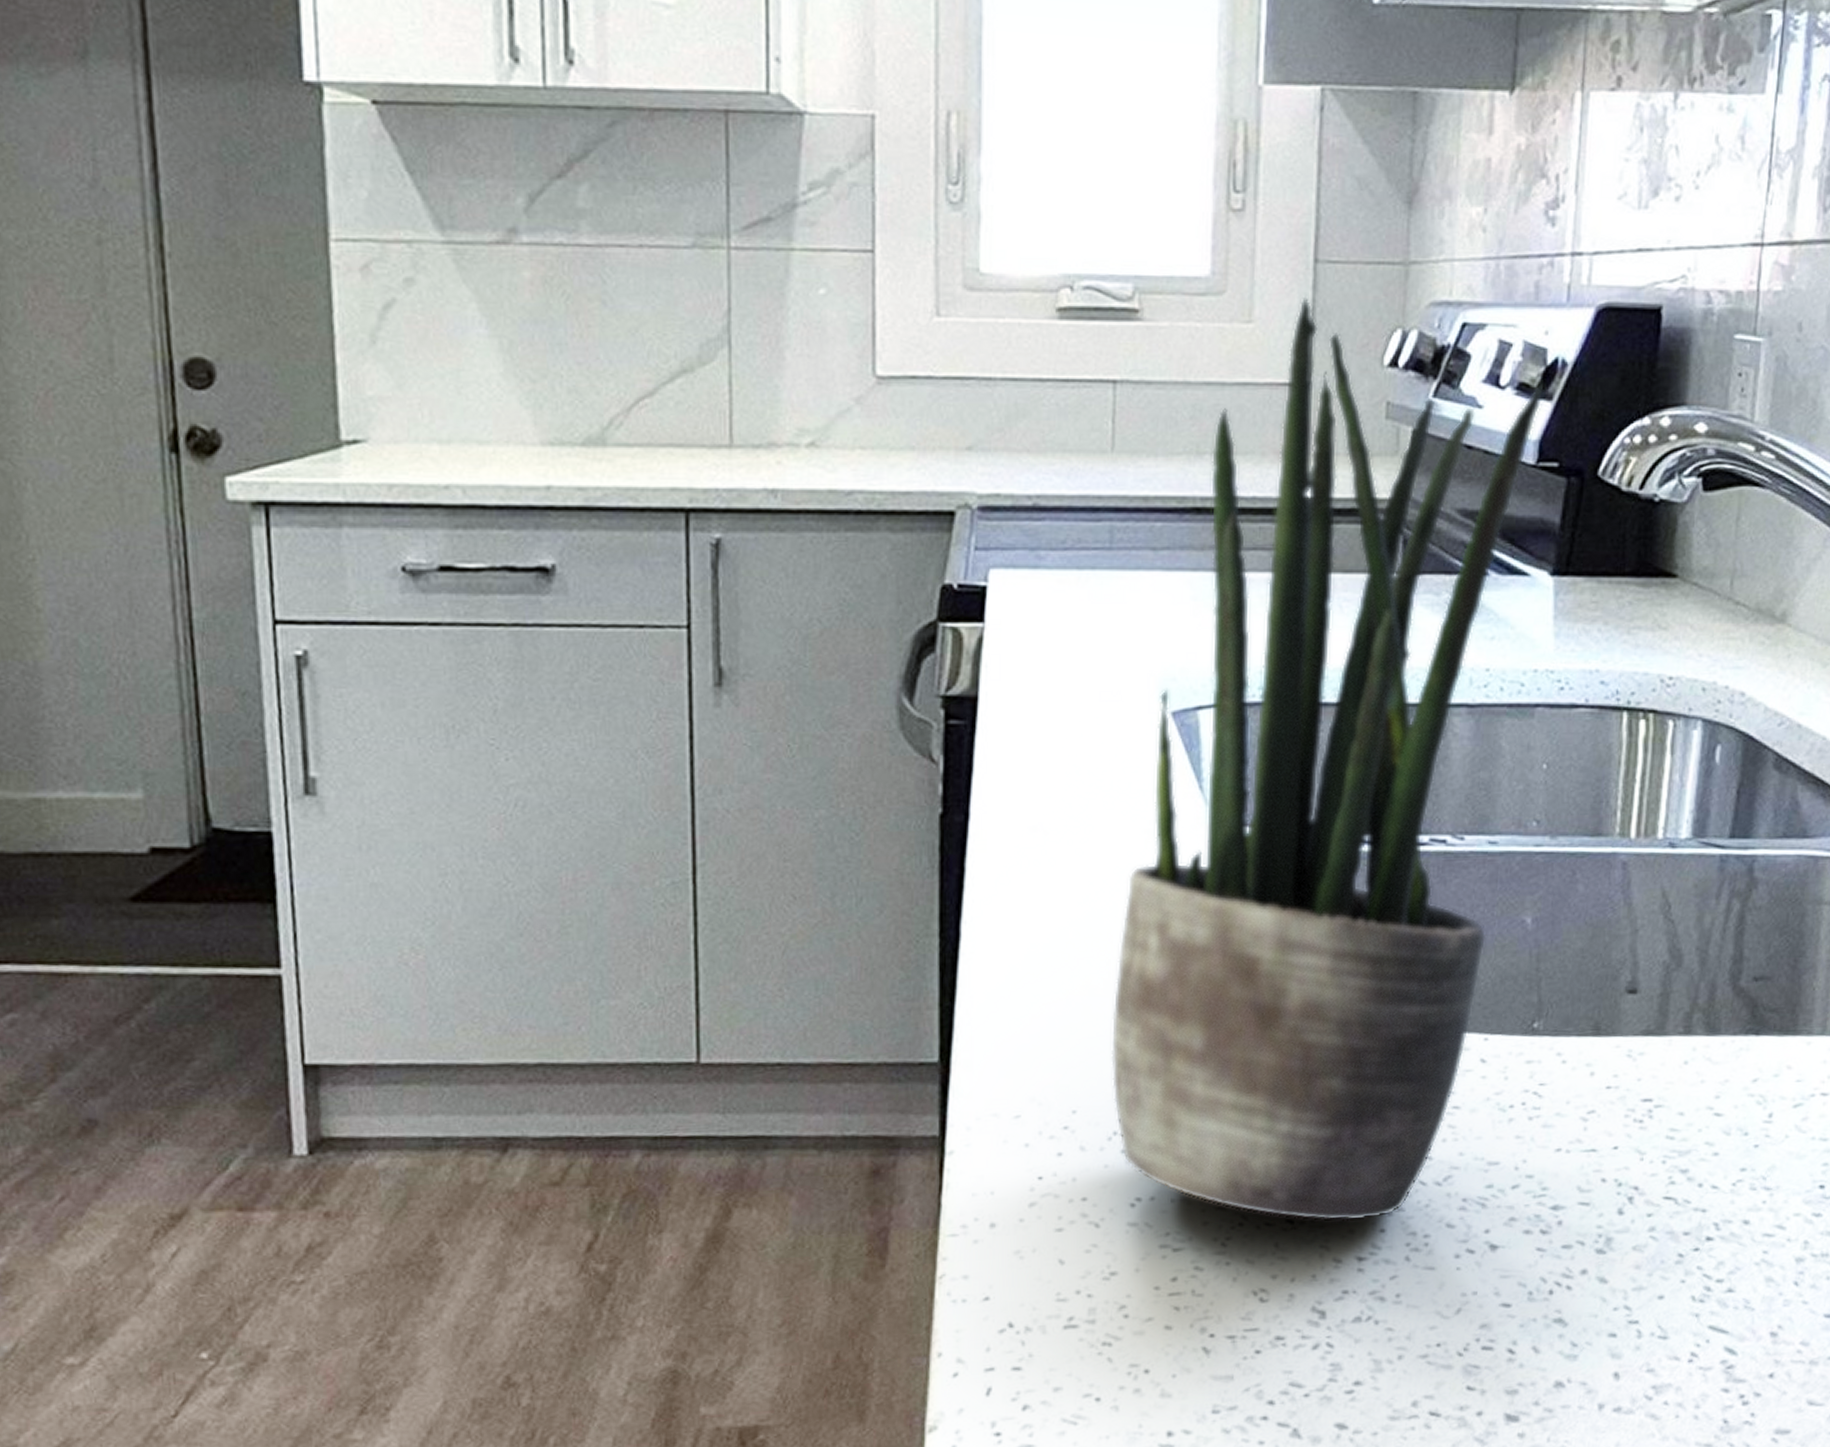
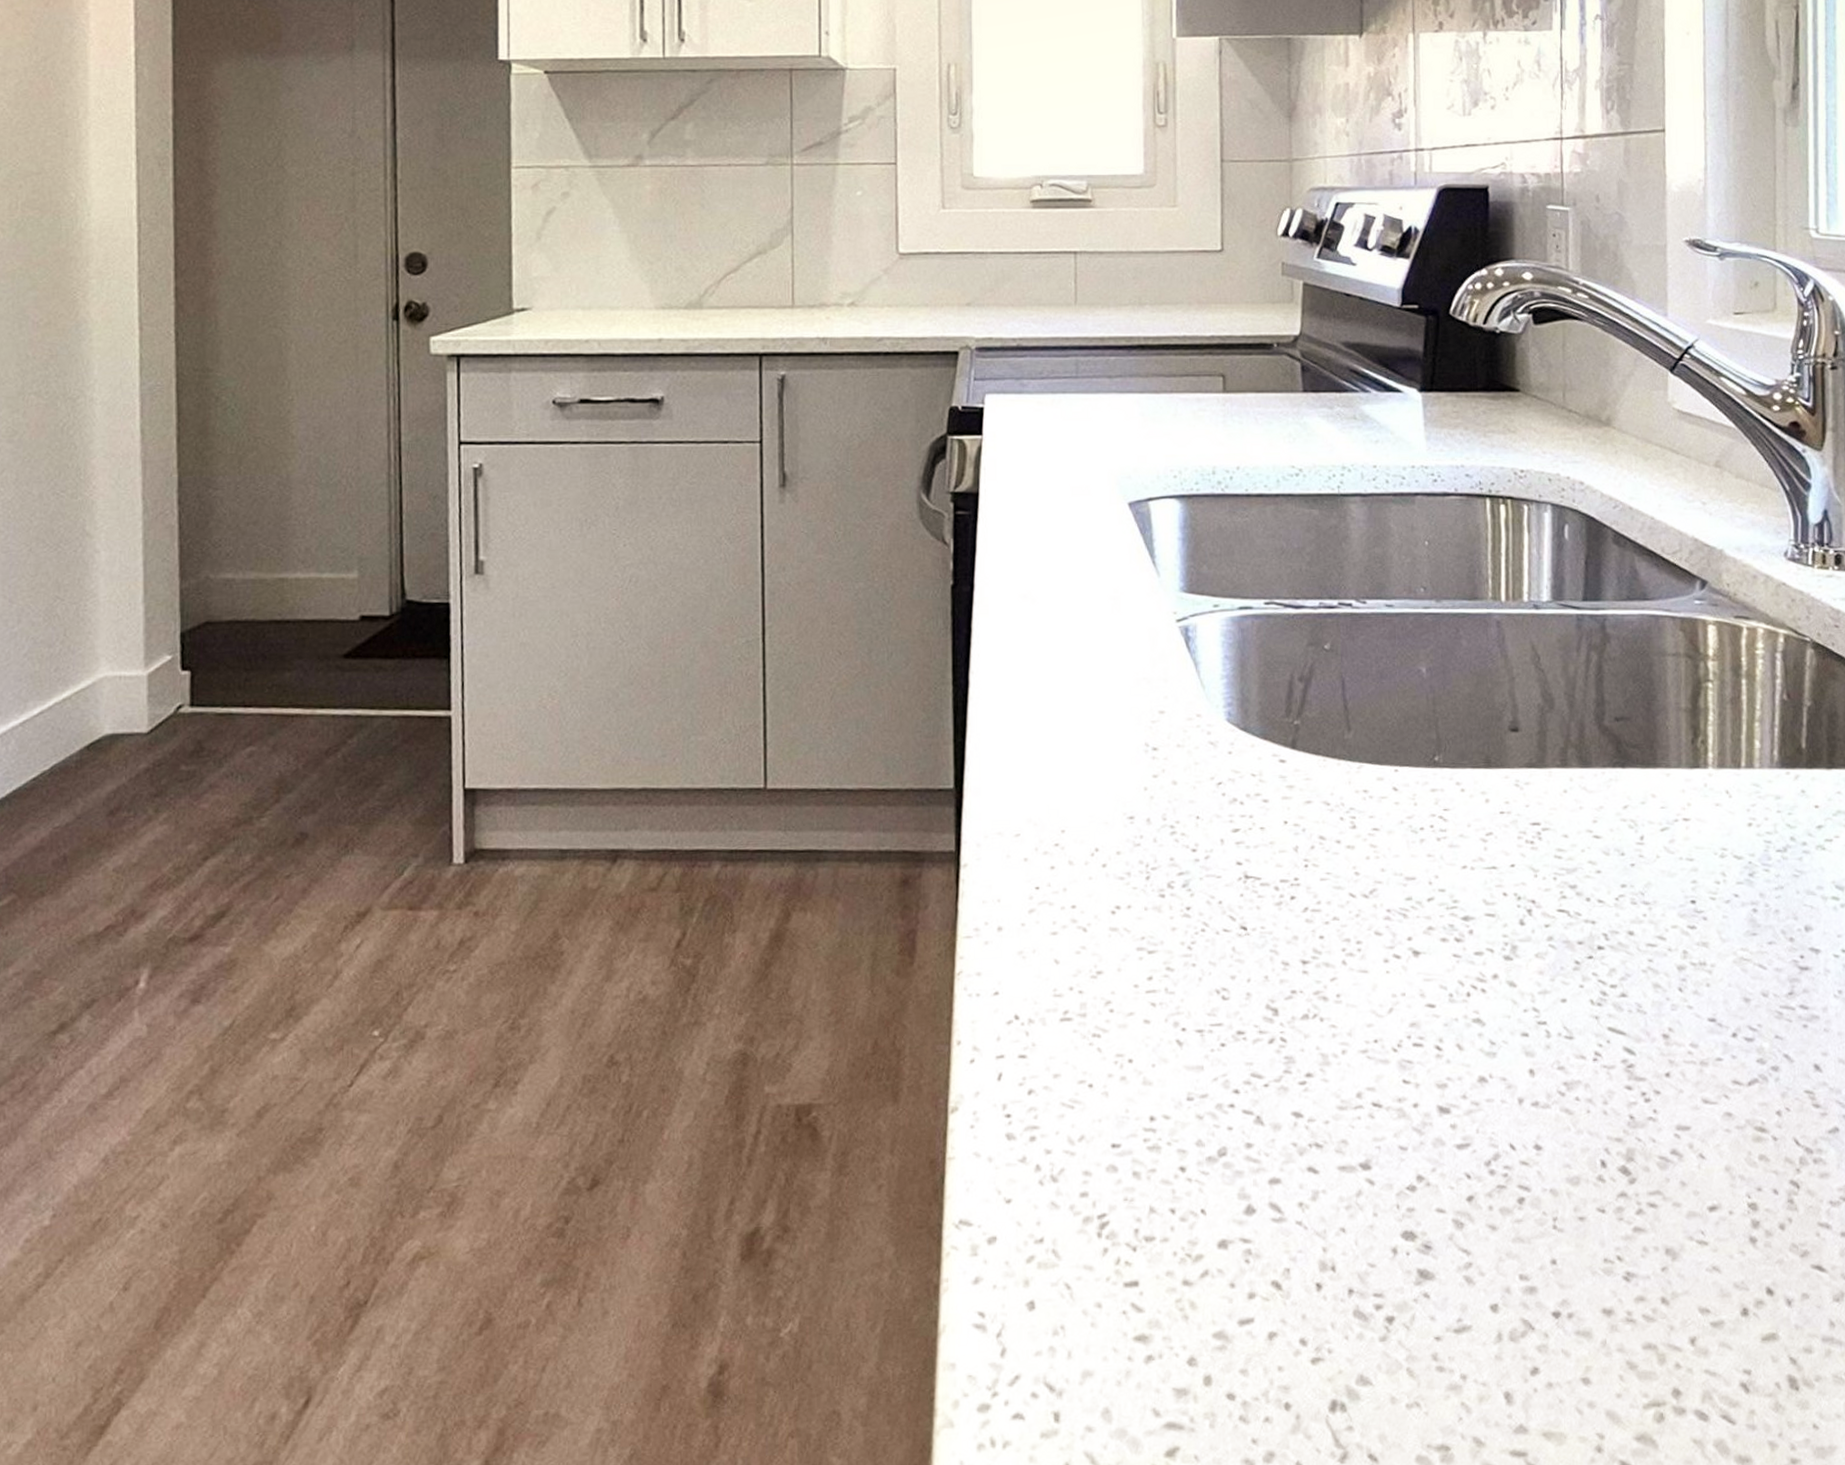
potted plant: present [1110,296,1544,1222] -> none [1090,186,1403,929]

